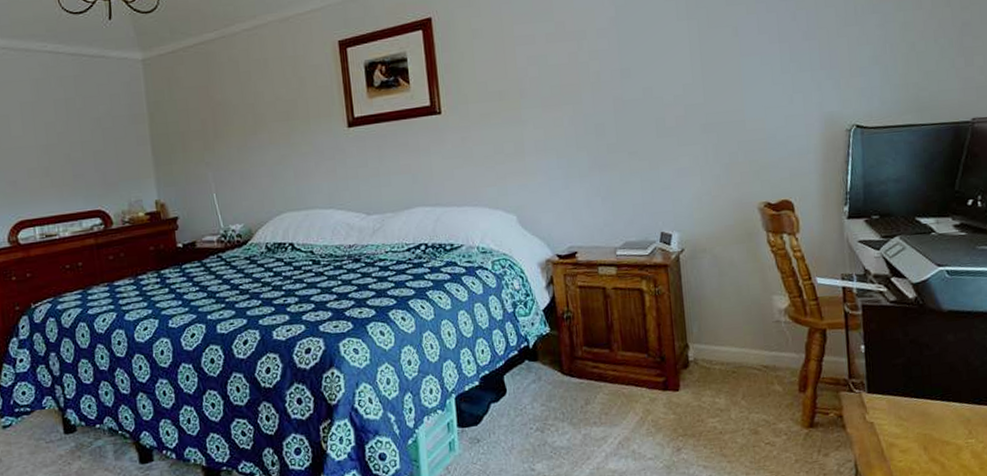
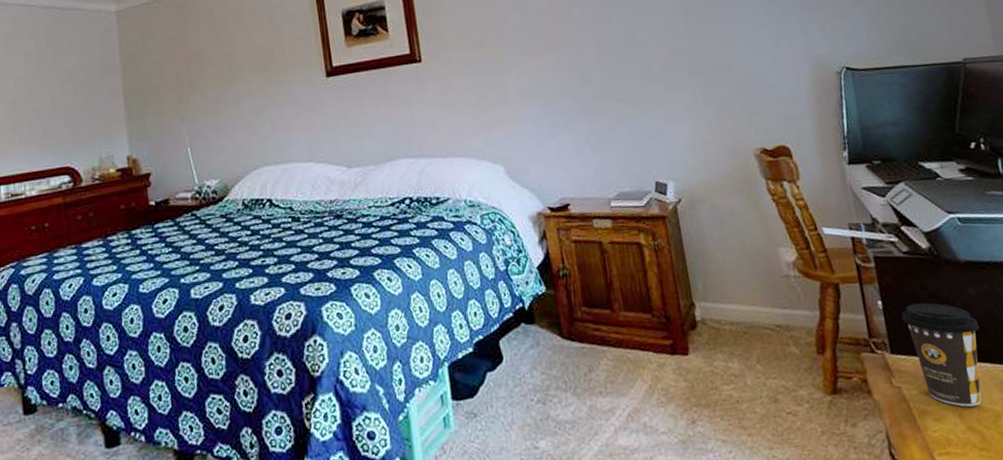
coffee cup: none [881,347,953,441] -> present [901,303,982,407]

